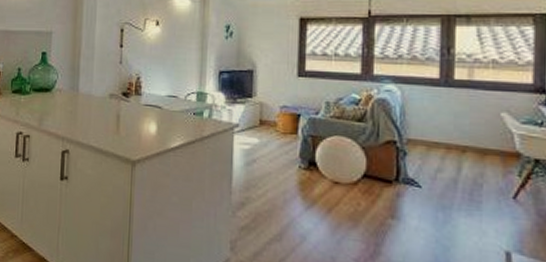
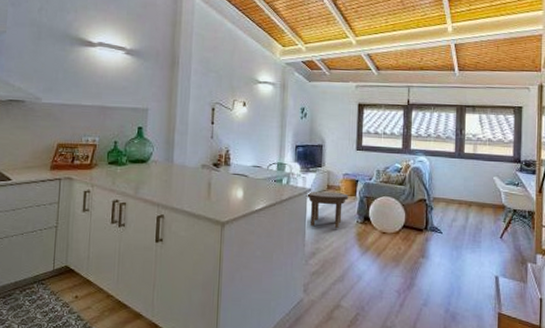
side table: none [232,127,288,174] -> present [306,191,349,228]

